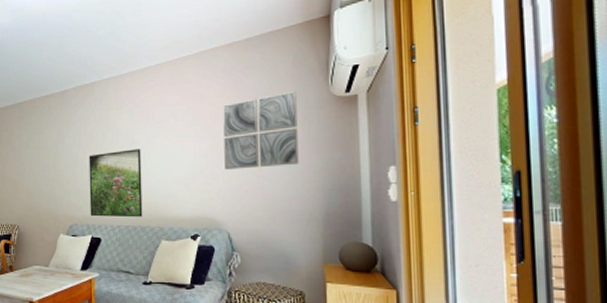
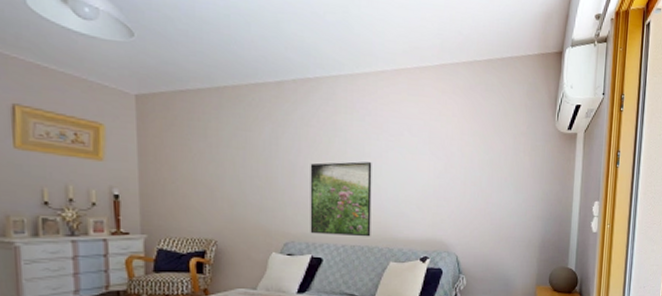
wall art: present [223,90,299,170] -> none [457,121,528,194]

